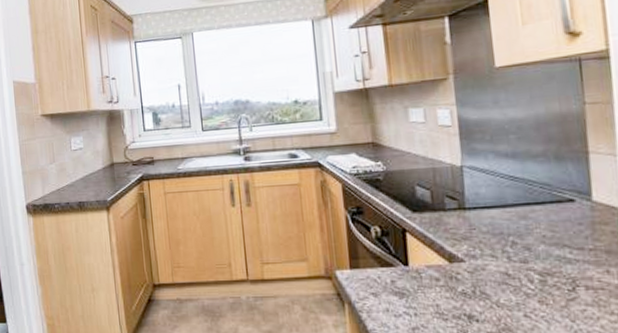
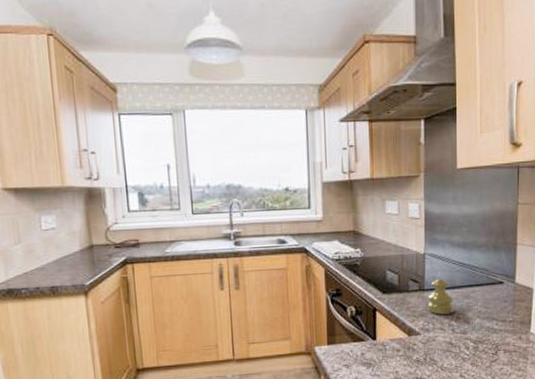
salt shaker: none [469,194,507,239] -> present [427,278,453,315]

